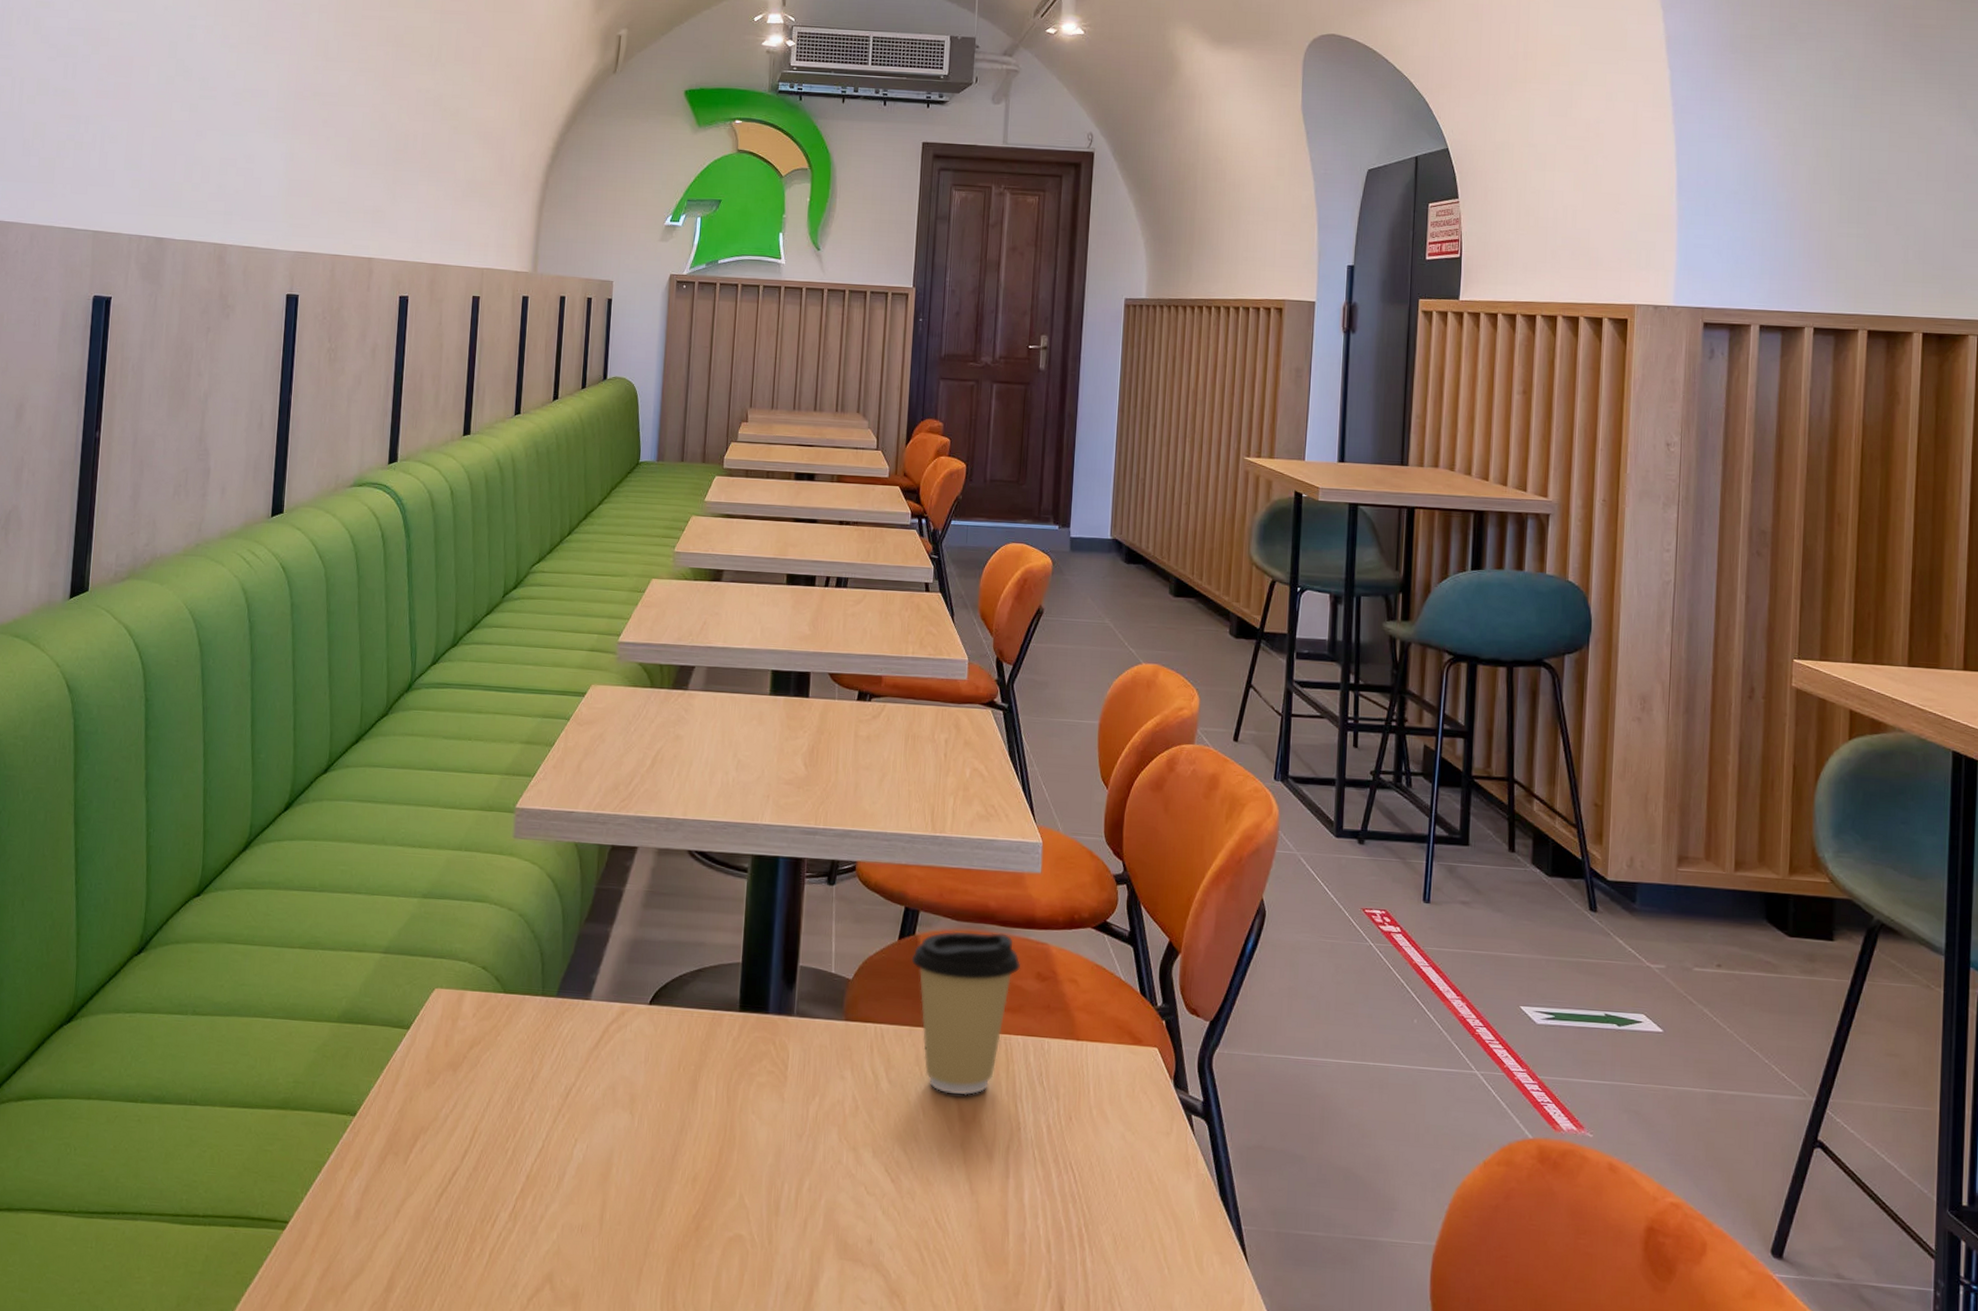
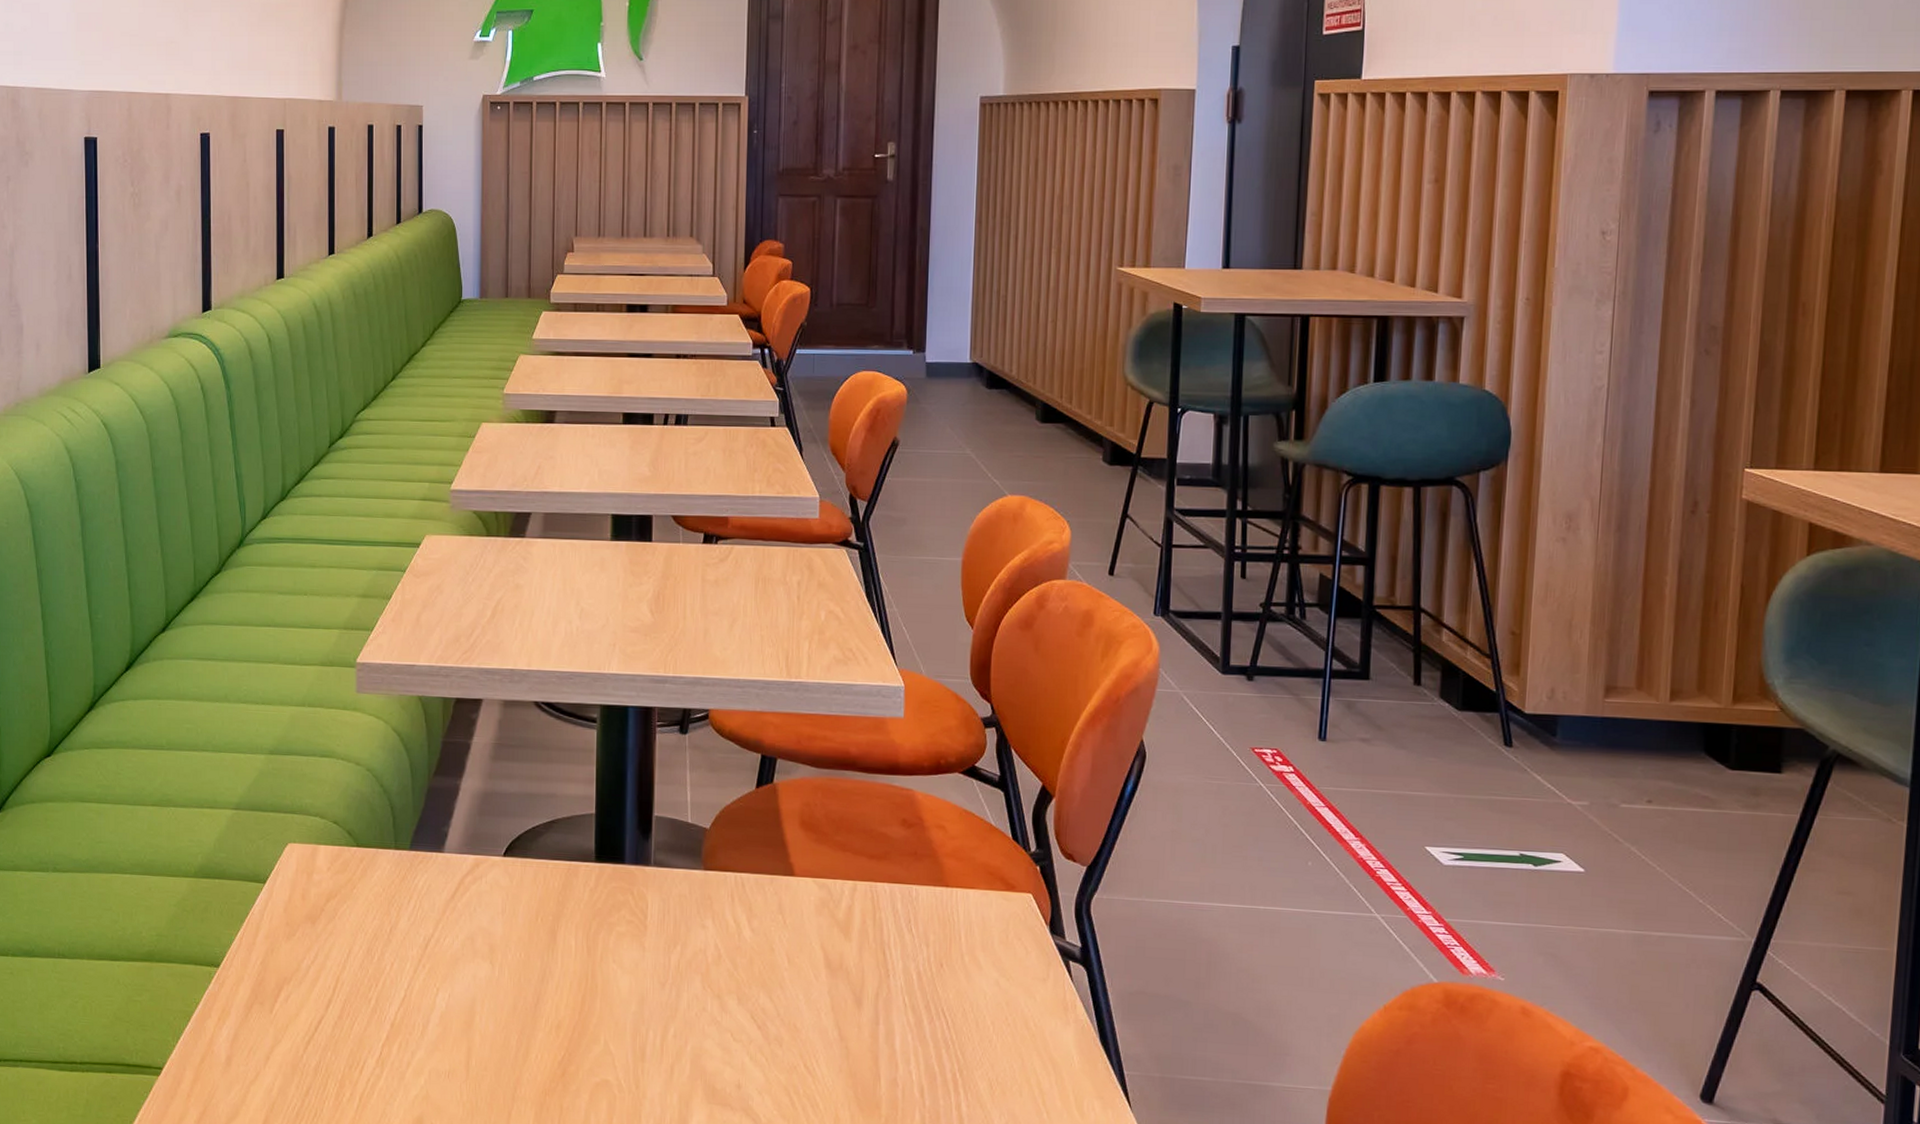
coffee cup: present [911,931,1021,1095] -> none [770,778,886,943]

